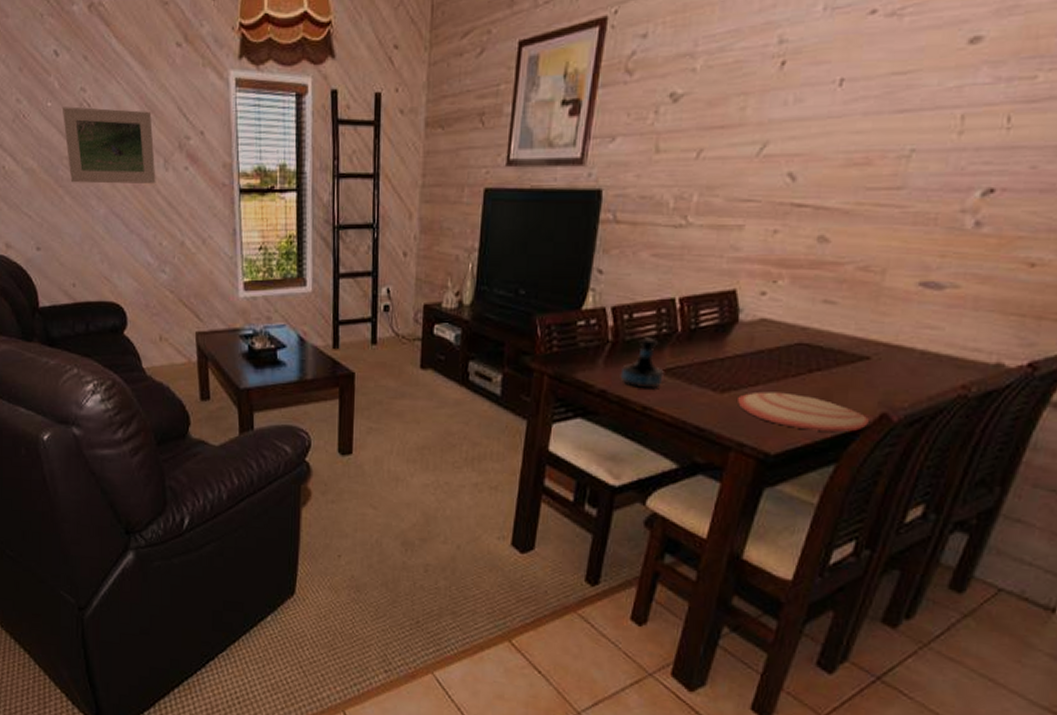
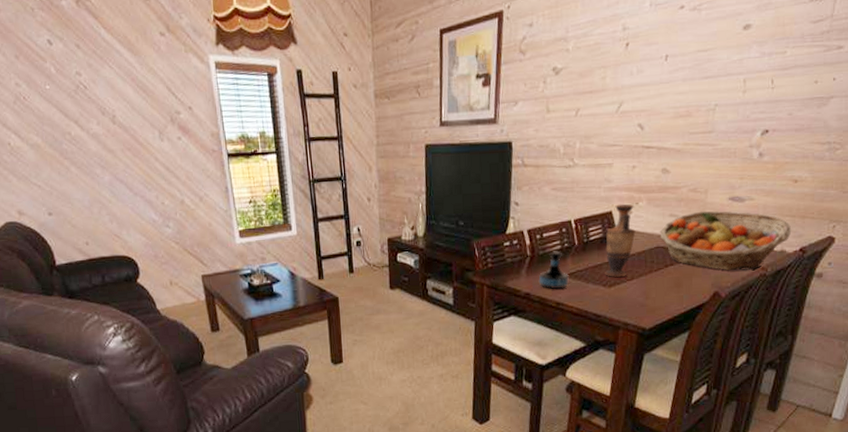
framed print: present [63,107,156,185] -> none [61,89,154,155]
vase: none [715,281,770,381] -> present [604,203,636,278]
plate: present [738,391,869,432] -> none [621,283,707,309]
fruit basket: none [804,298,1018,388] -> present [659,211,792,271]

